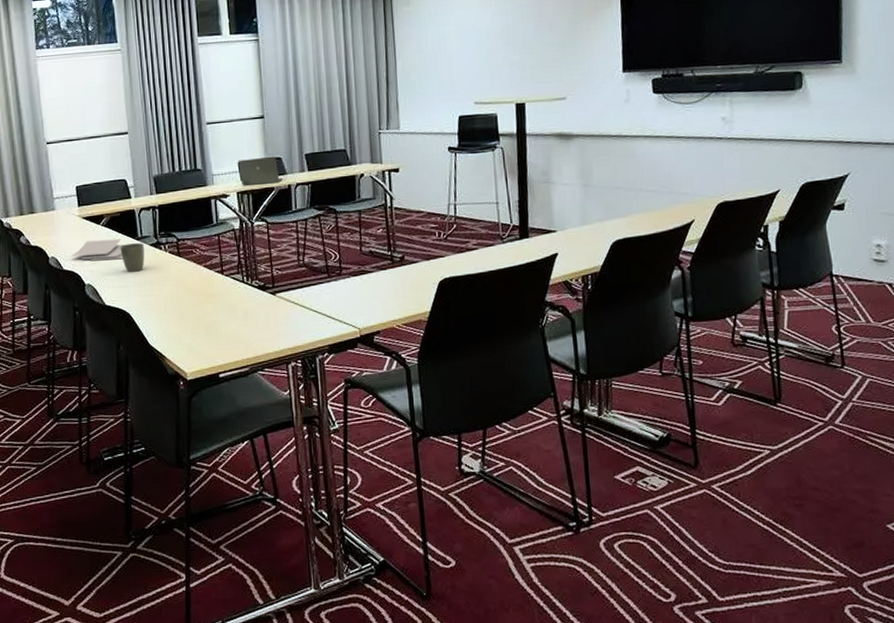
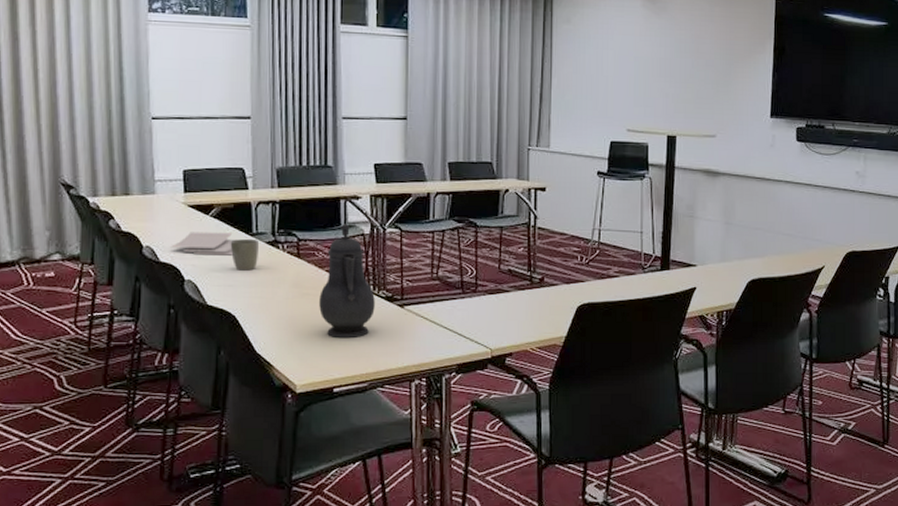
coffeepot: none [200,221,250,327] -> present [319,224,375,337]
laptop: present [237,156,283,187] -> none [373,160,422,190]

